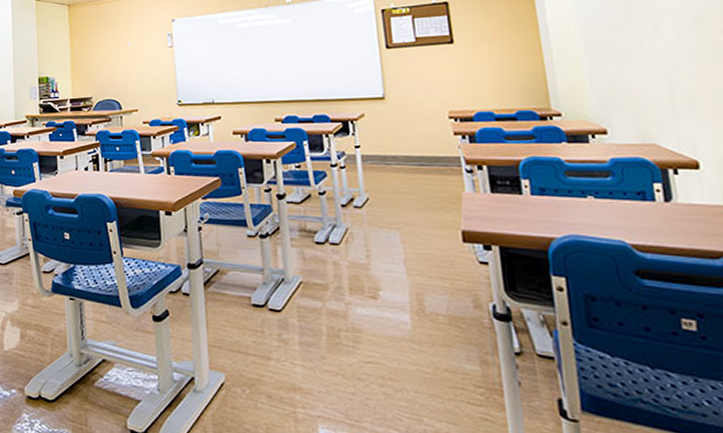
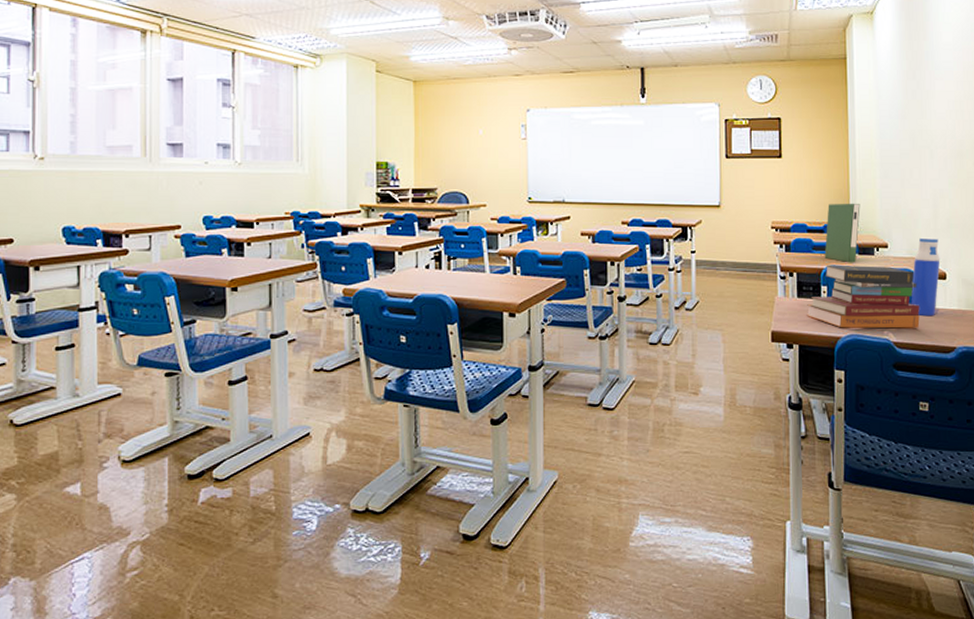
books: none [505,155,667,228] -> present [806,265,920,329]
binder: none [519,85,565,153] -> present [824,203,861,263]
water bottle: none [647,120,691,214] -> present [910,237,940,317]

